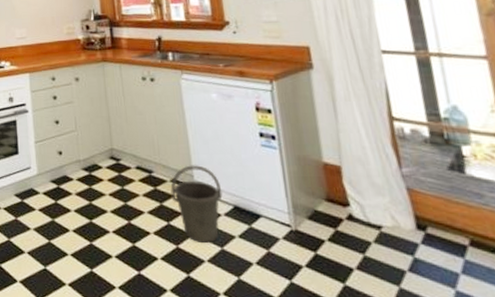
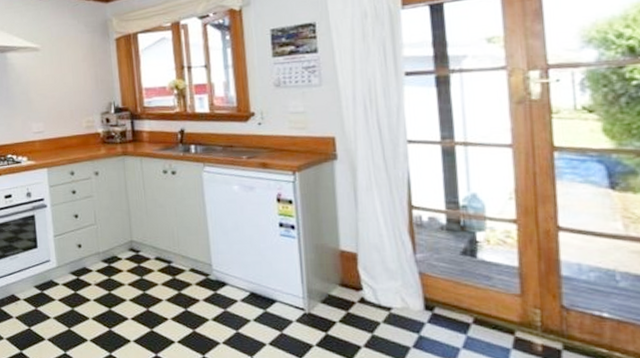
bucket: present [170,165,223,243] -> none [189,255,240,326]

